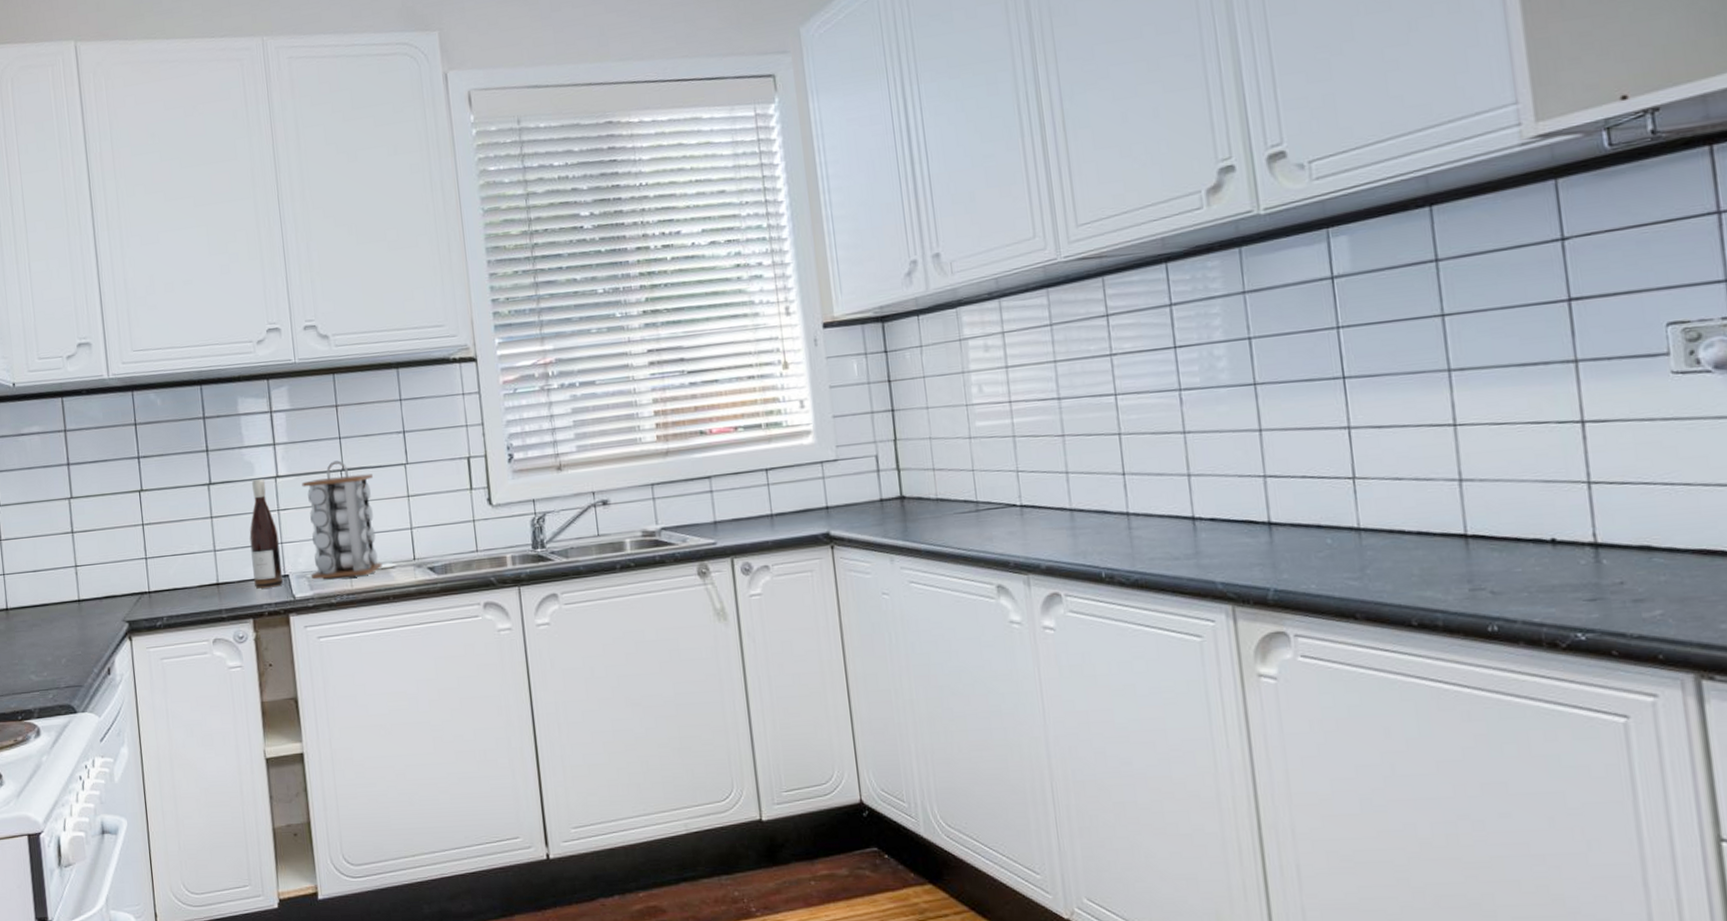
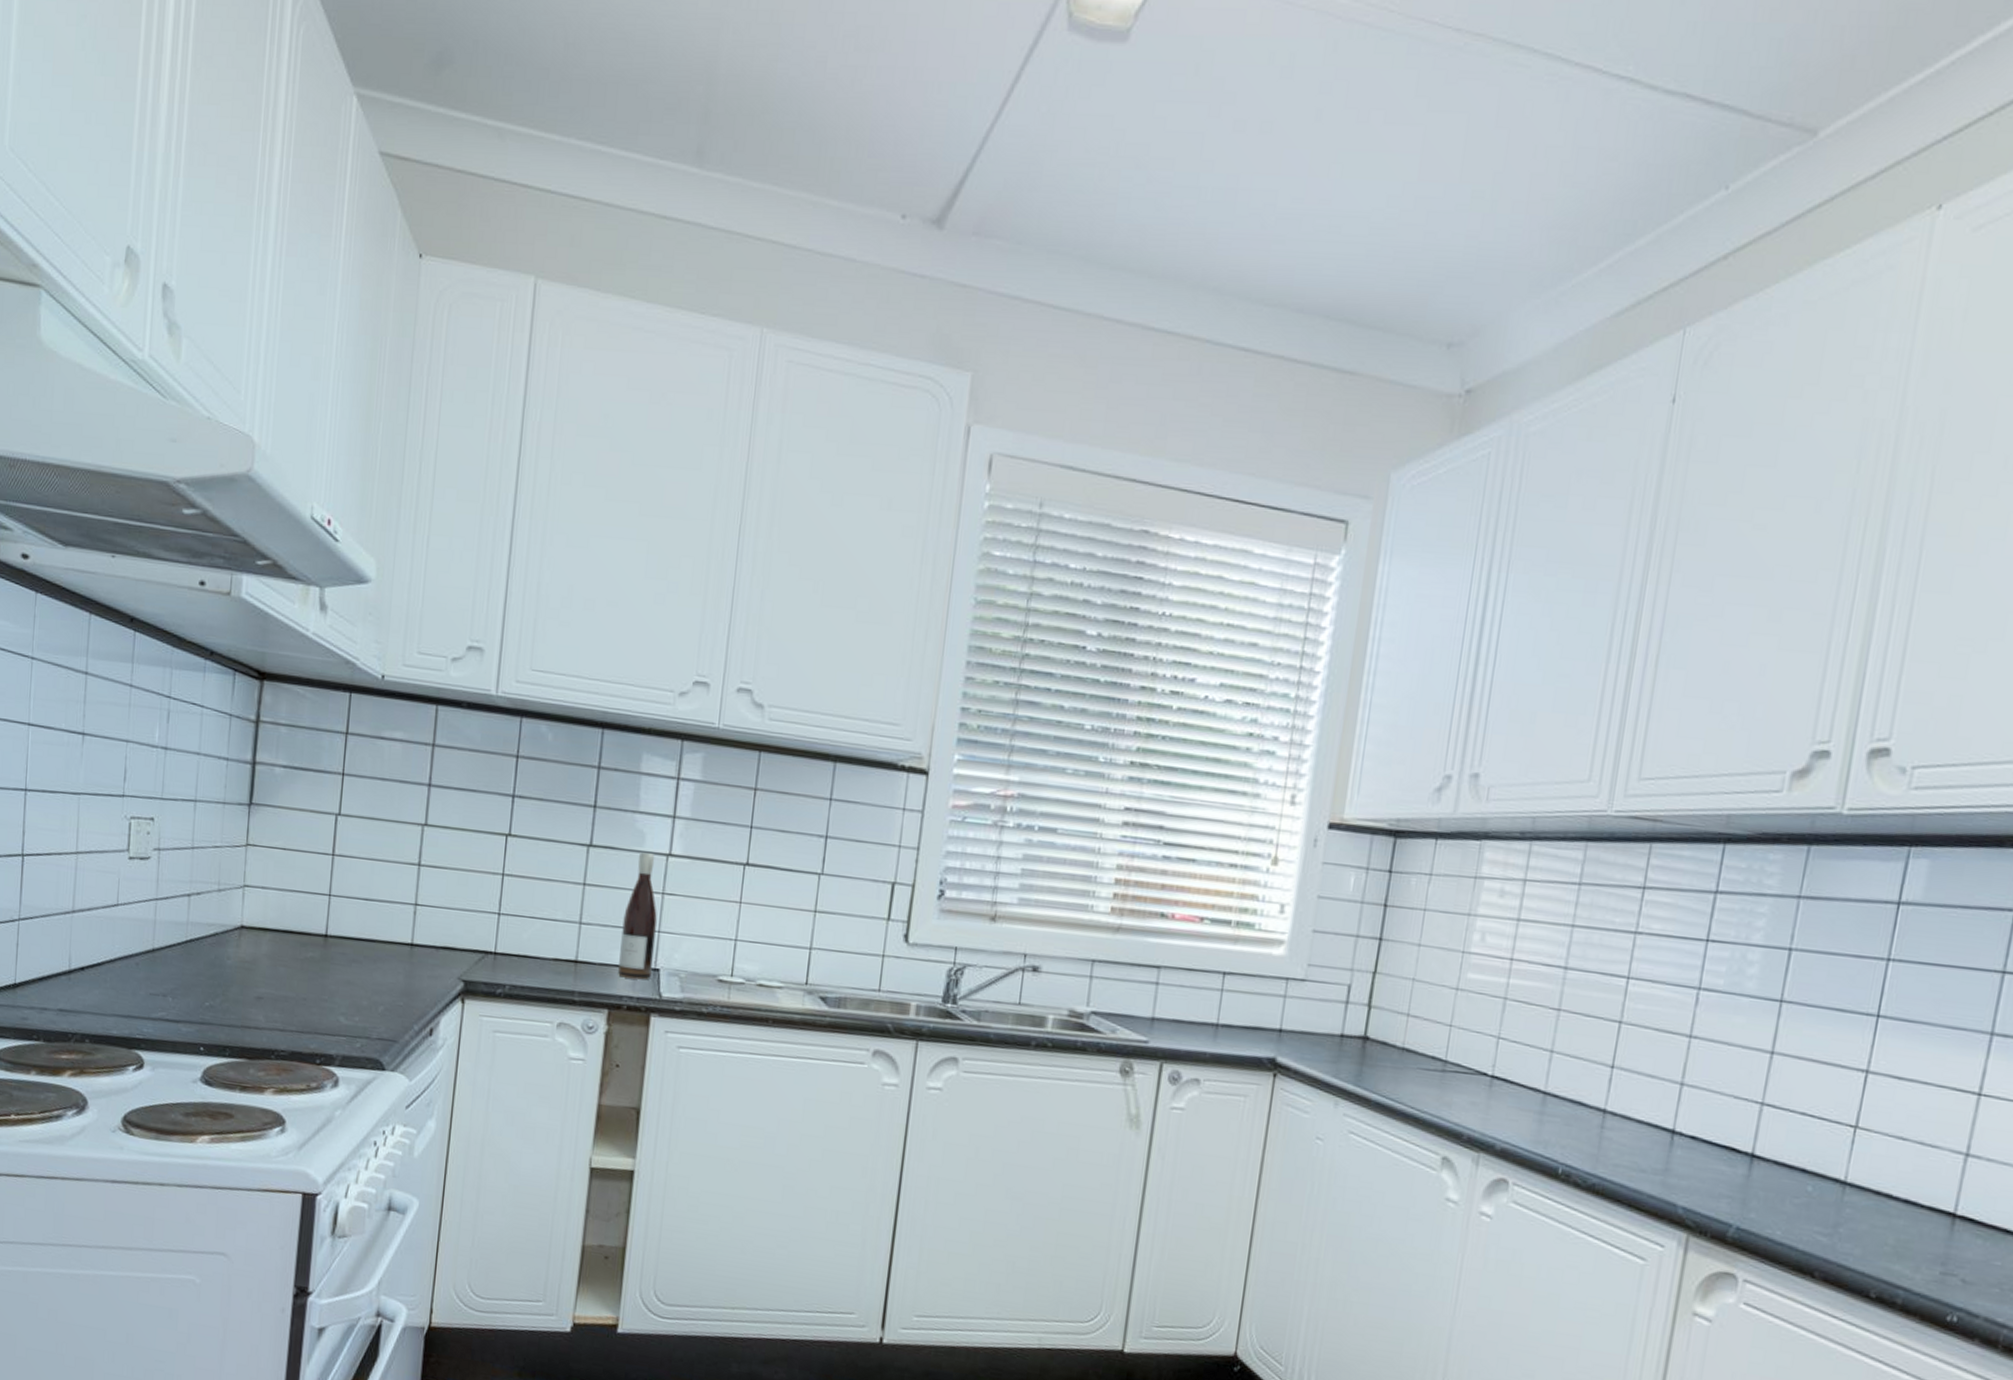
spice rack: present [301,460,383,580] -> none [685,851,780,990]

